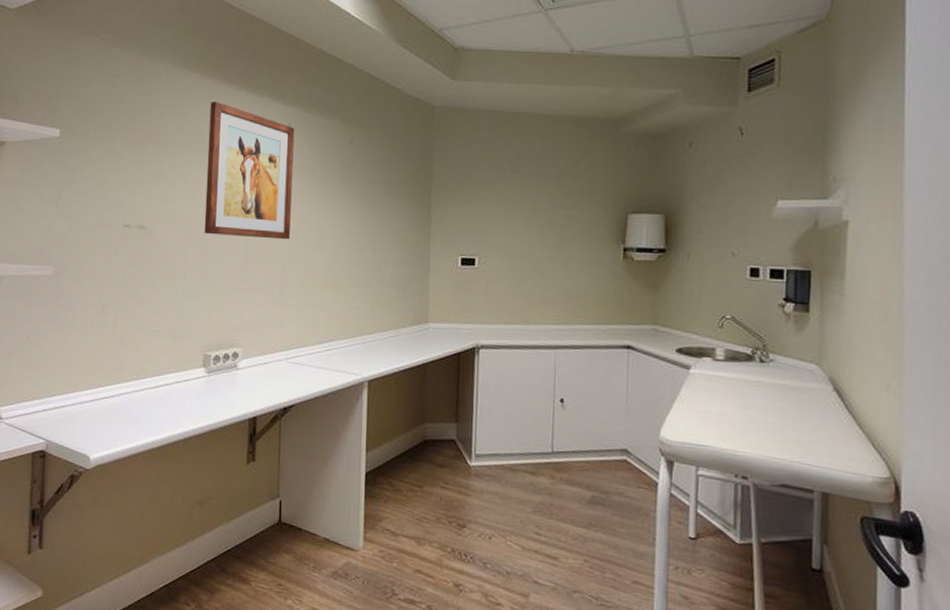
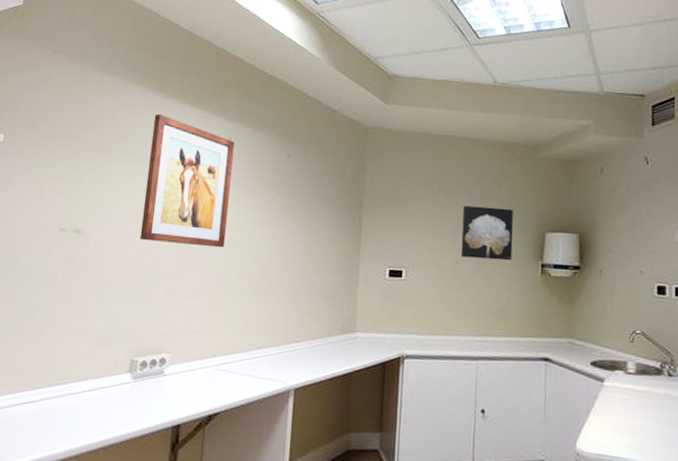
wall art: none [536,187,593,245] -> present [460,205,514,261]

